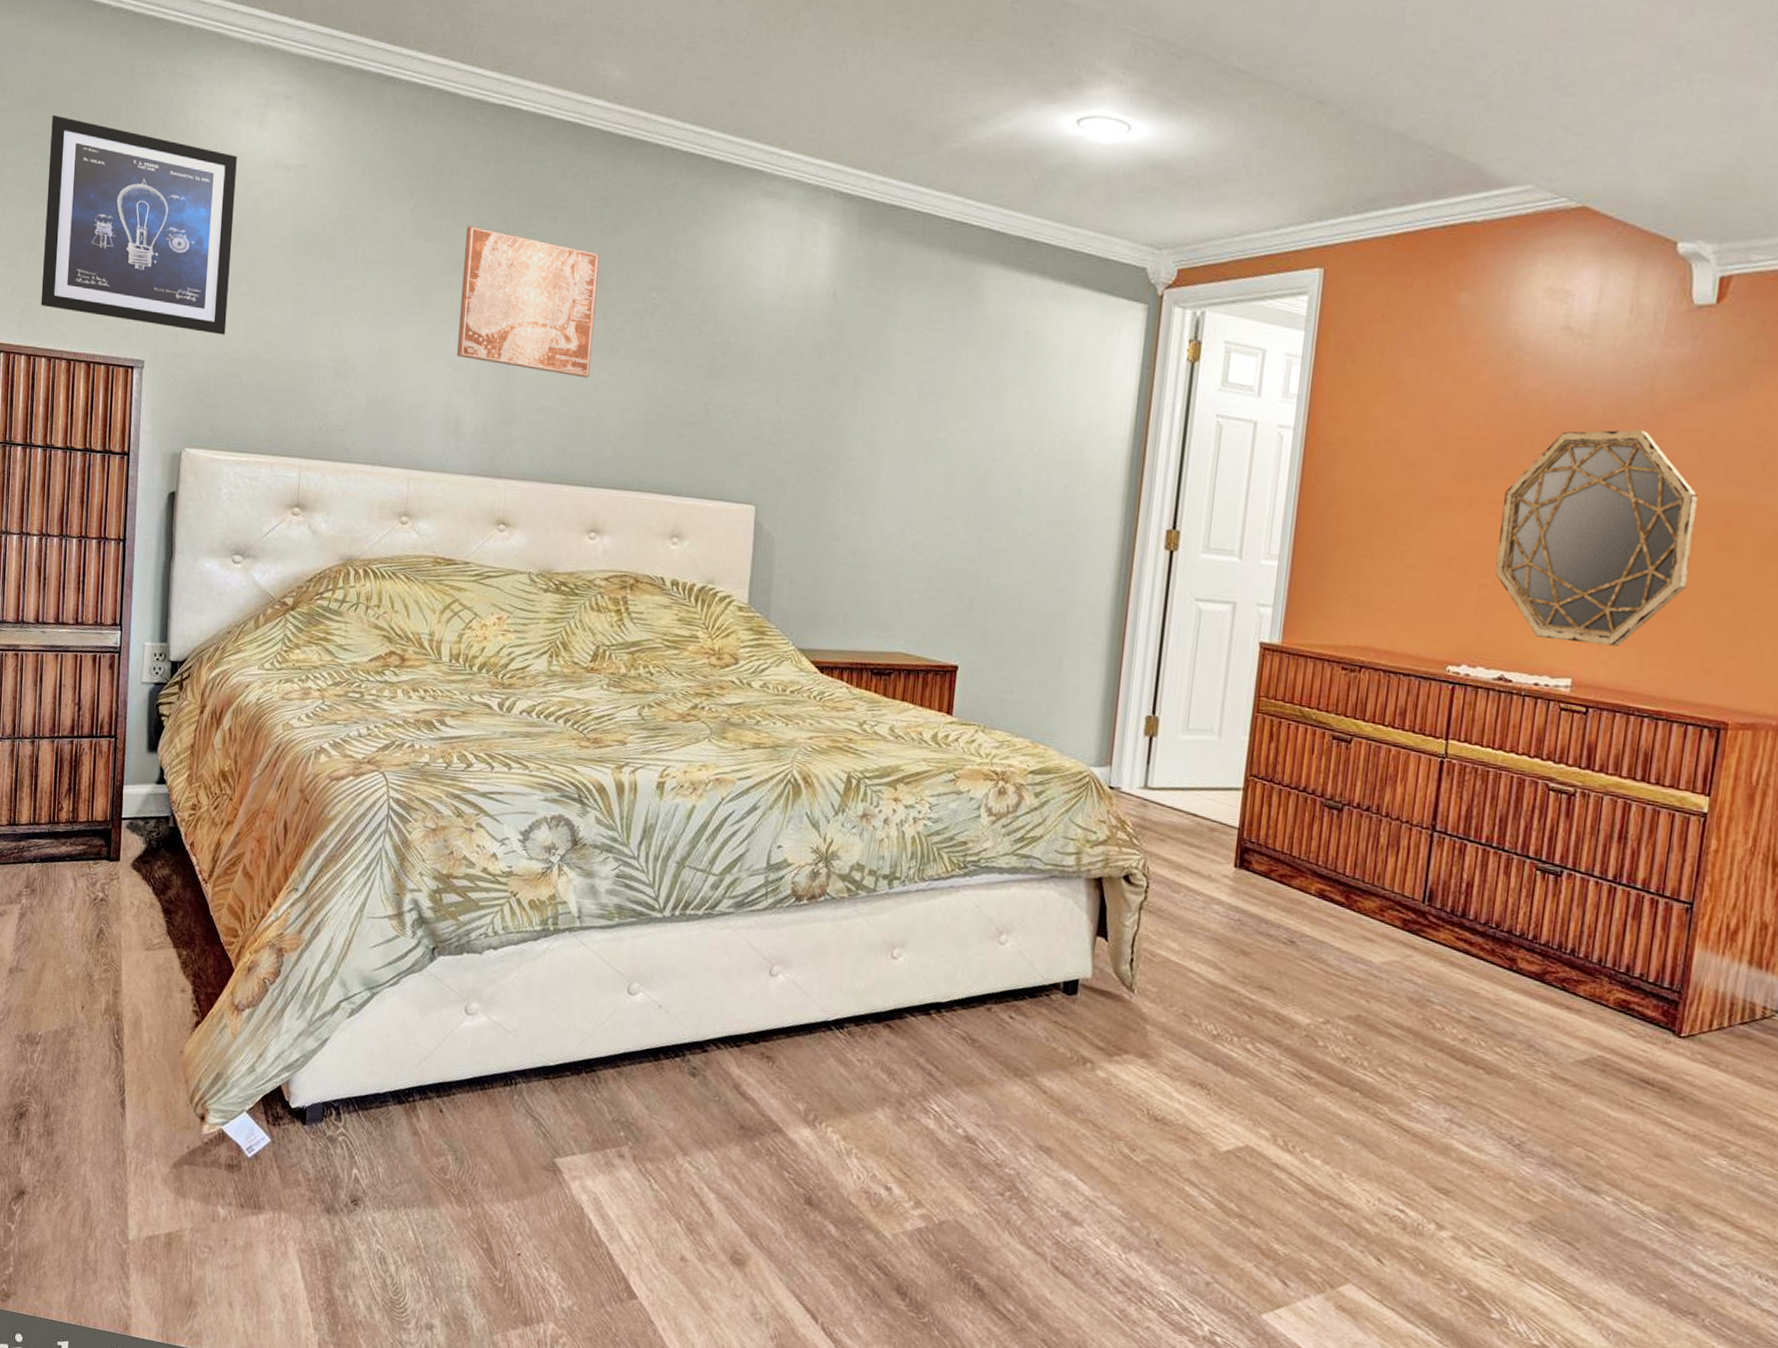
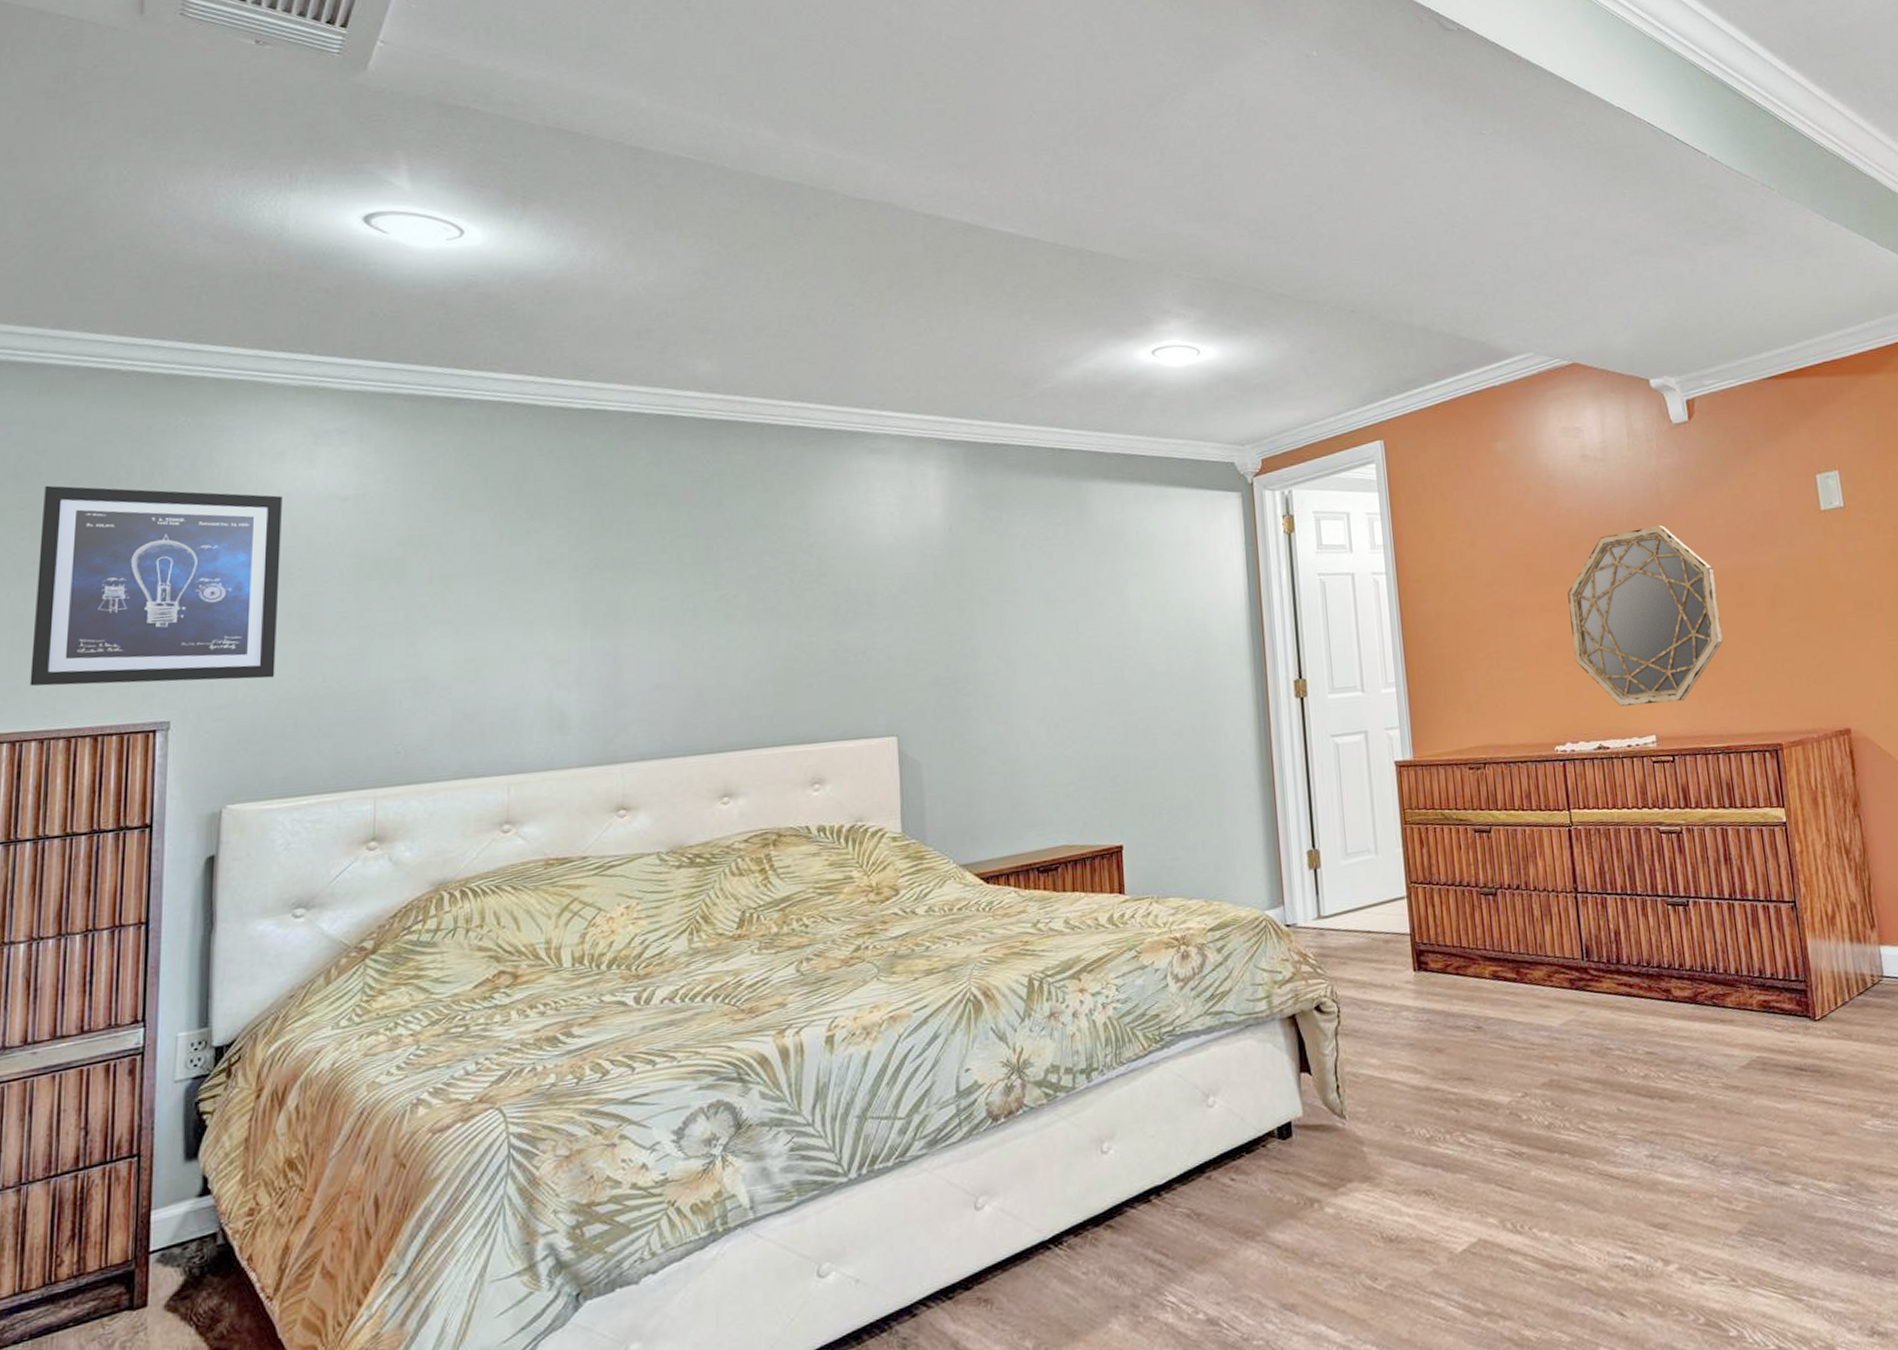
wall art: present [456,225,599,378] -> none [555,524,707,653]

